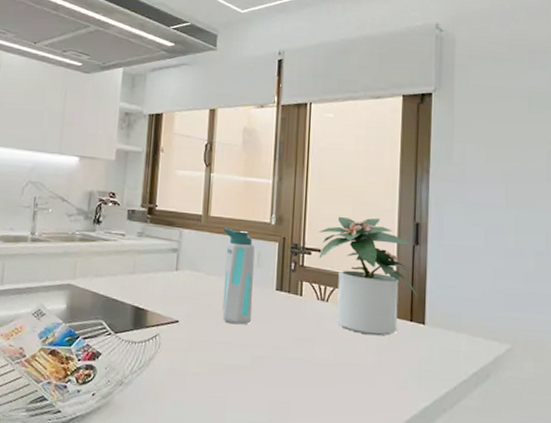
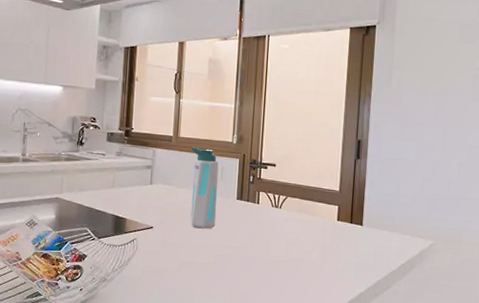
potted plant: present [319,216,418,336] -> none [274,135,357,236]

